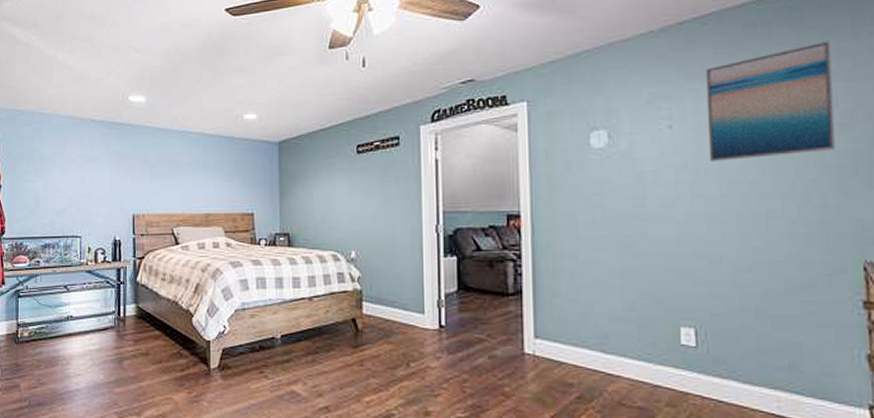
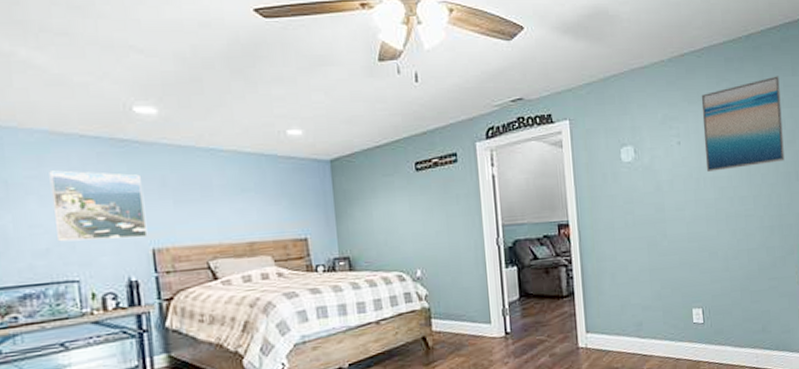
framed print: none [69,147,130,205] -> present [49,170,148,242]

